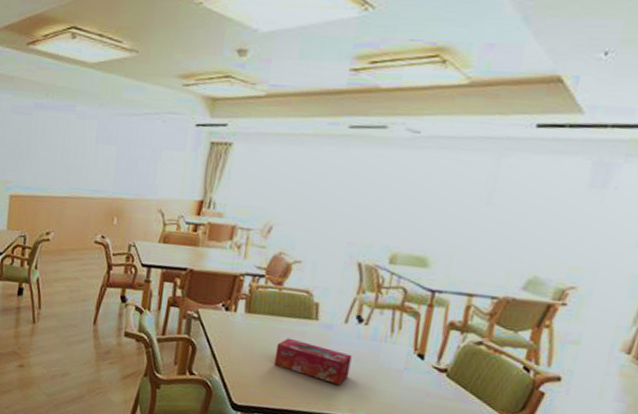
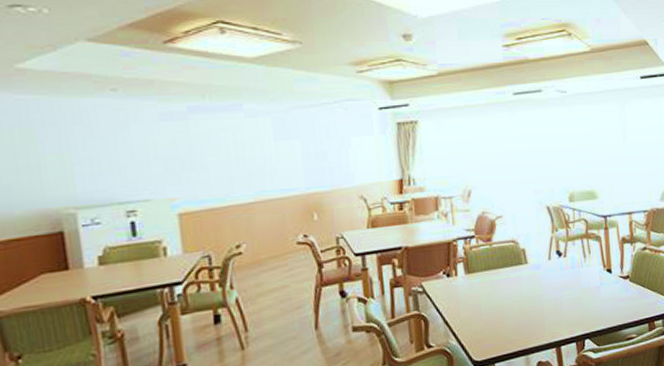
tissue box: present [274,338,352,385] -> none [499,285,562,315]

